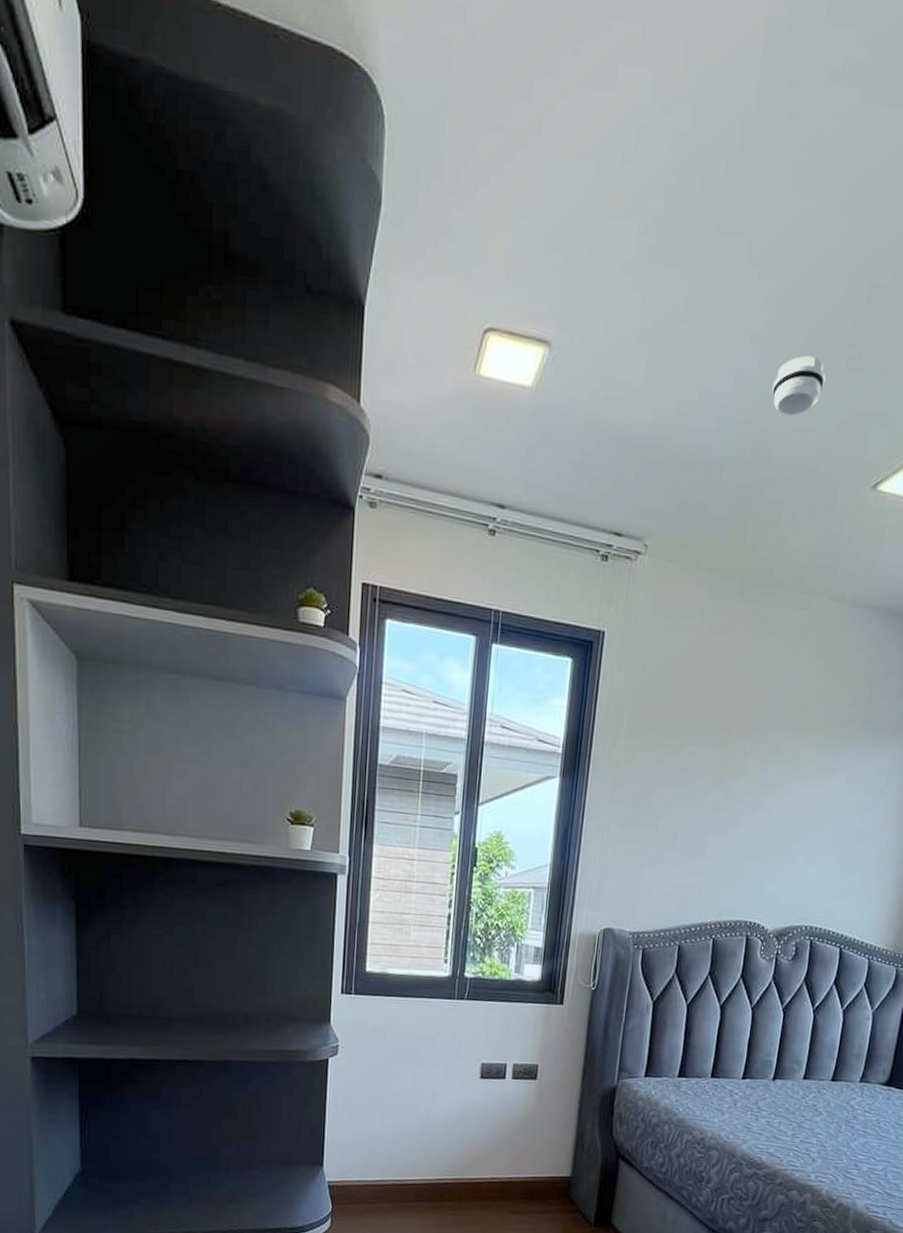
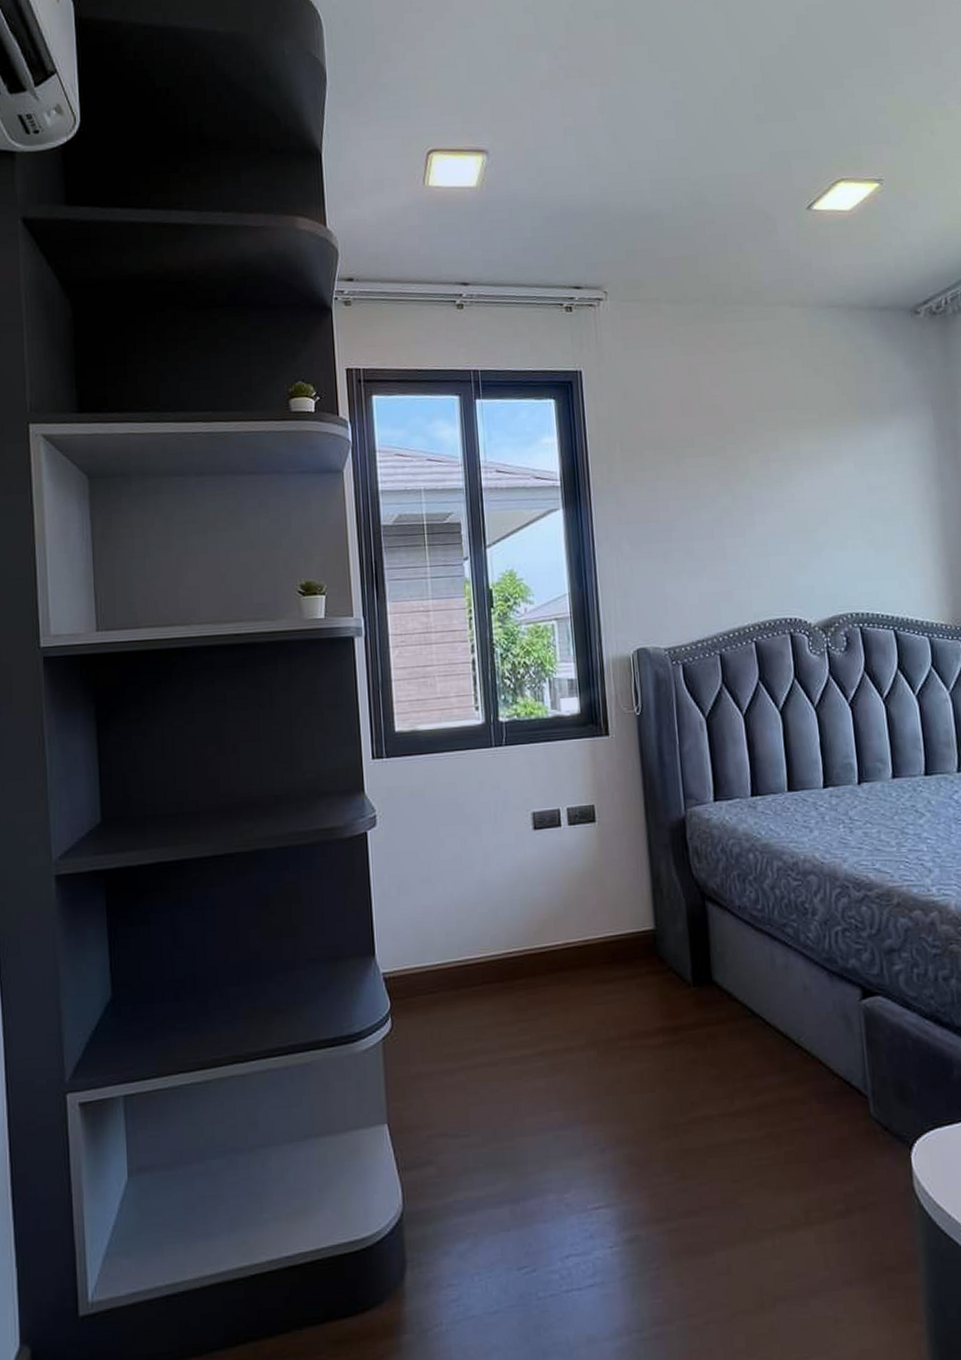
smoke detector: present [772,355,825,416] -> none [693,118,740,167]

